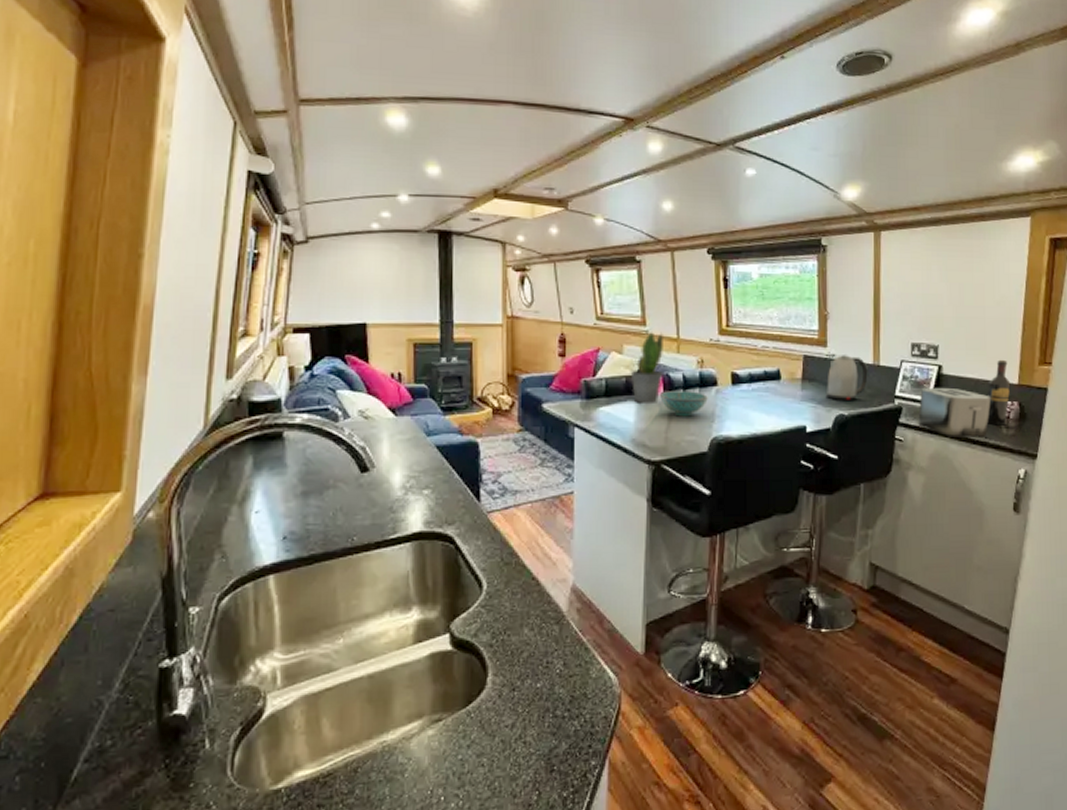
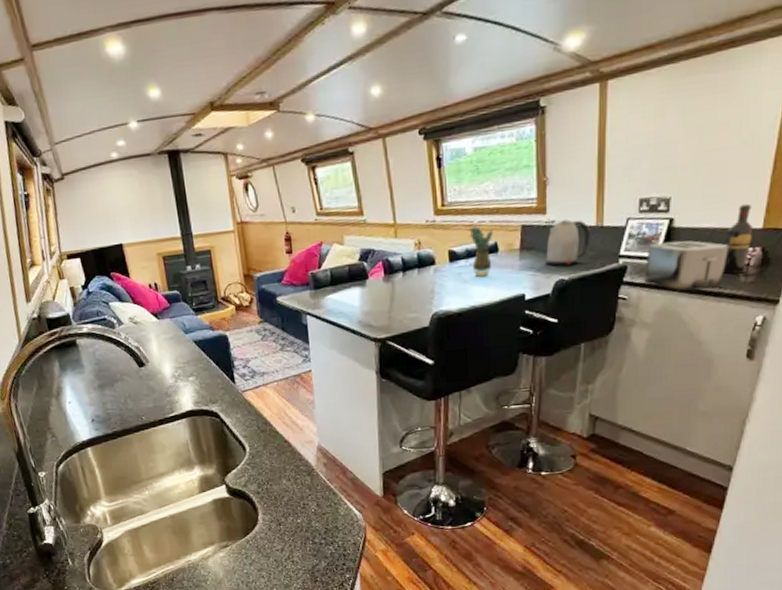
potted plant: present [630,330,663,405] -> none [352,219,383,290]
bowl: present [660,391,708,417] -> none [381,272,427,297]
vase: none [753,350,777,405] -> present [469,225,494,278]

